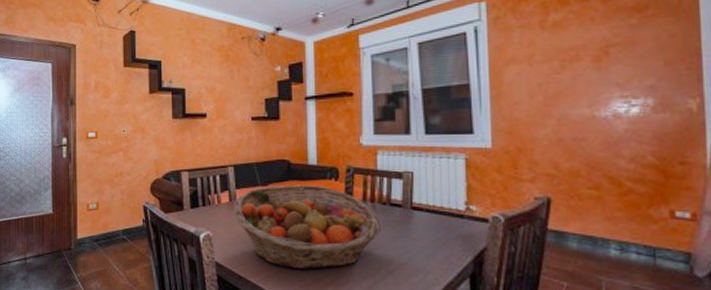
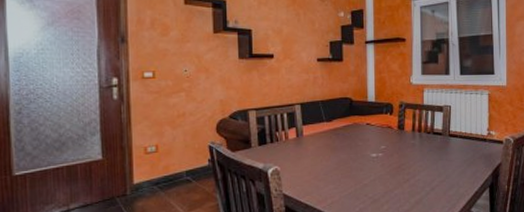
fruit basket: present [234,184,382,270] -> none [301,119,427,194]

